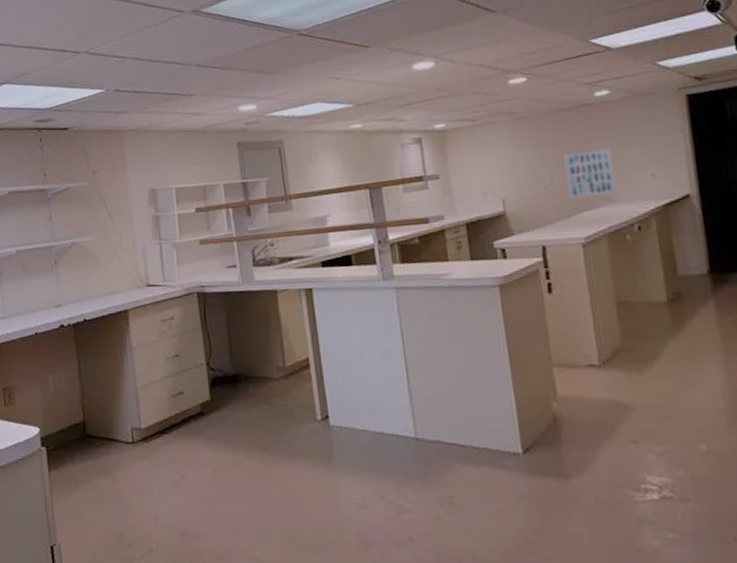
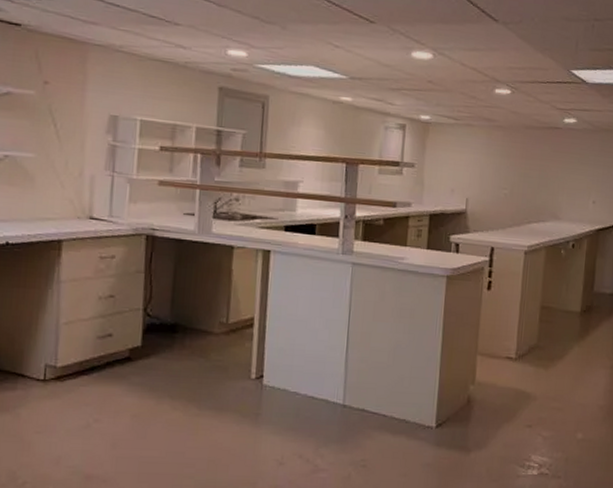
wall art: present [563,148,617,198] -> none [522,168,567,213]

